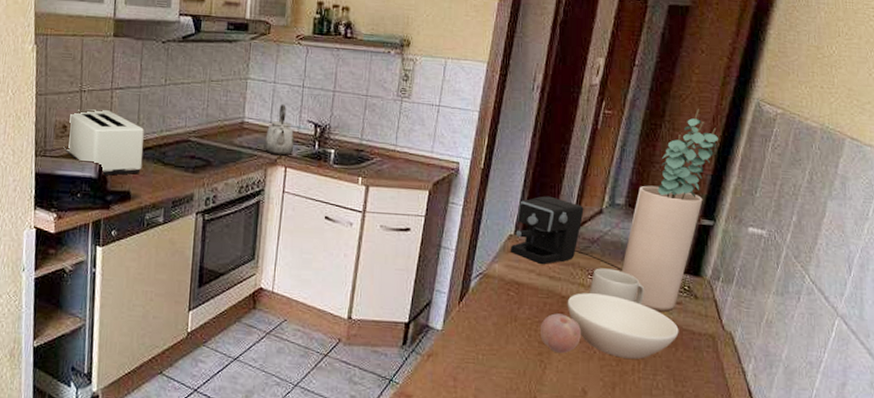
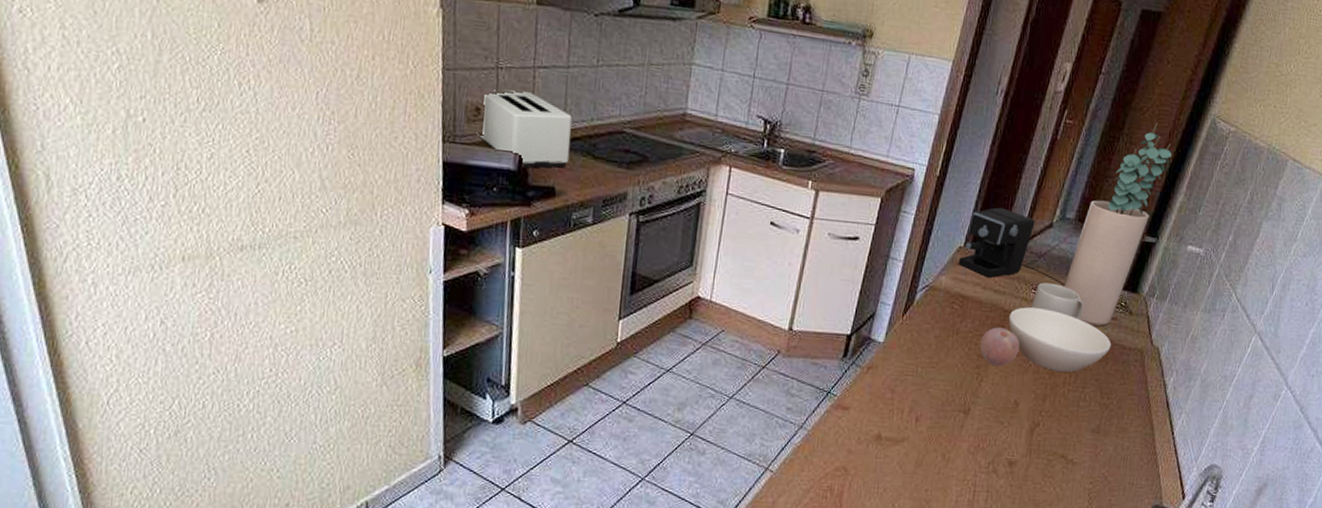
kettle: present [264,104,294,156] -> none [707,95,741,154]

